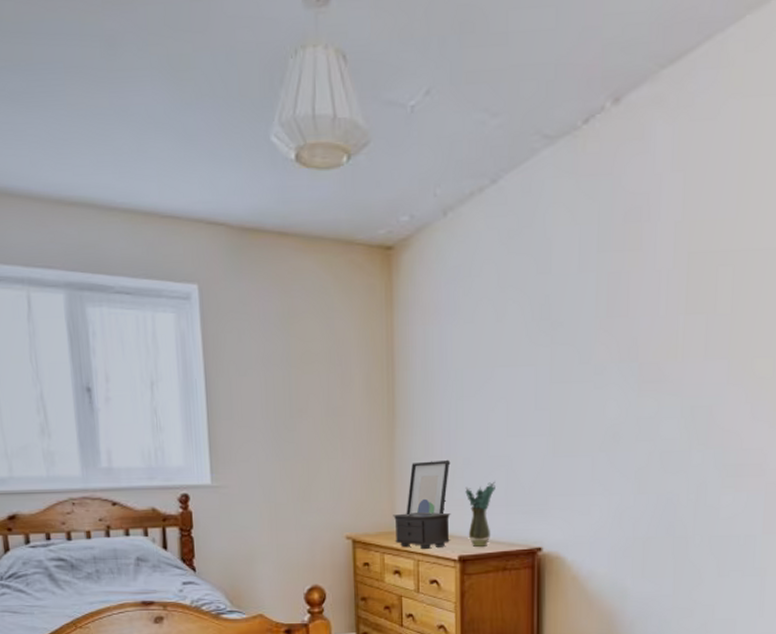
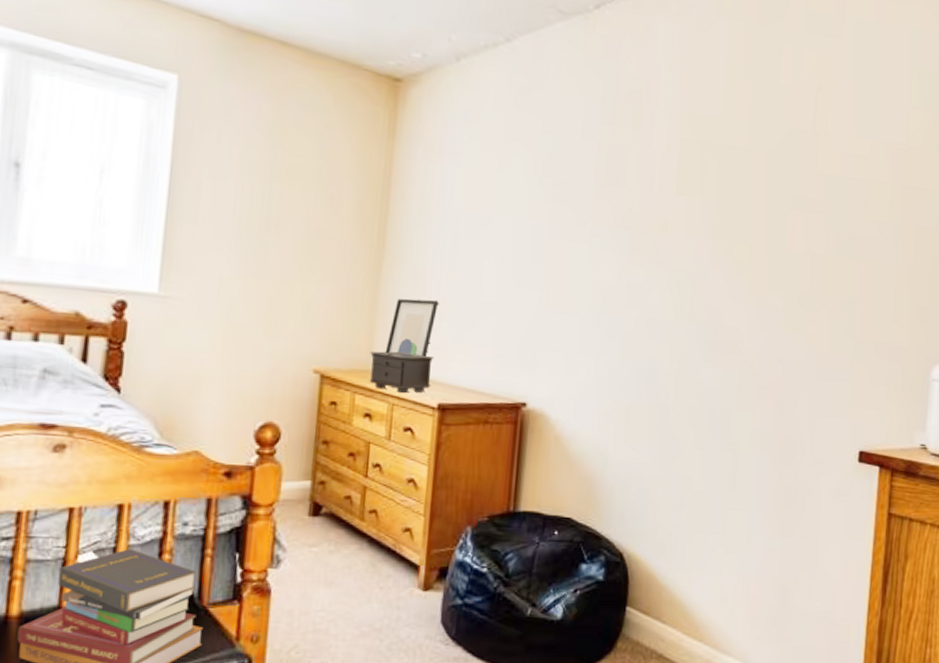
vase: present [465,482,495,547] -> none [450,329,484,396]

